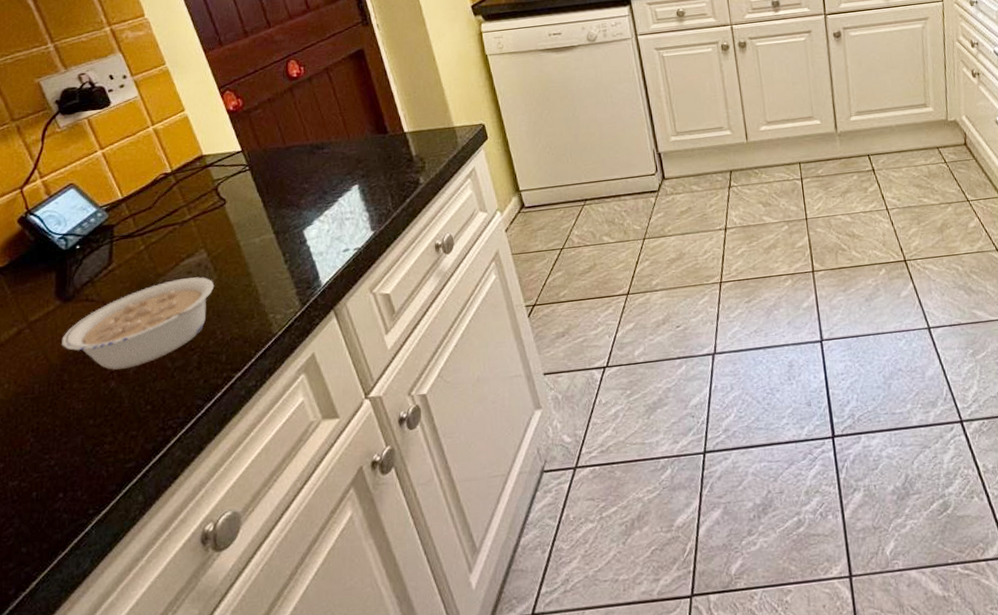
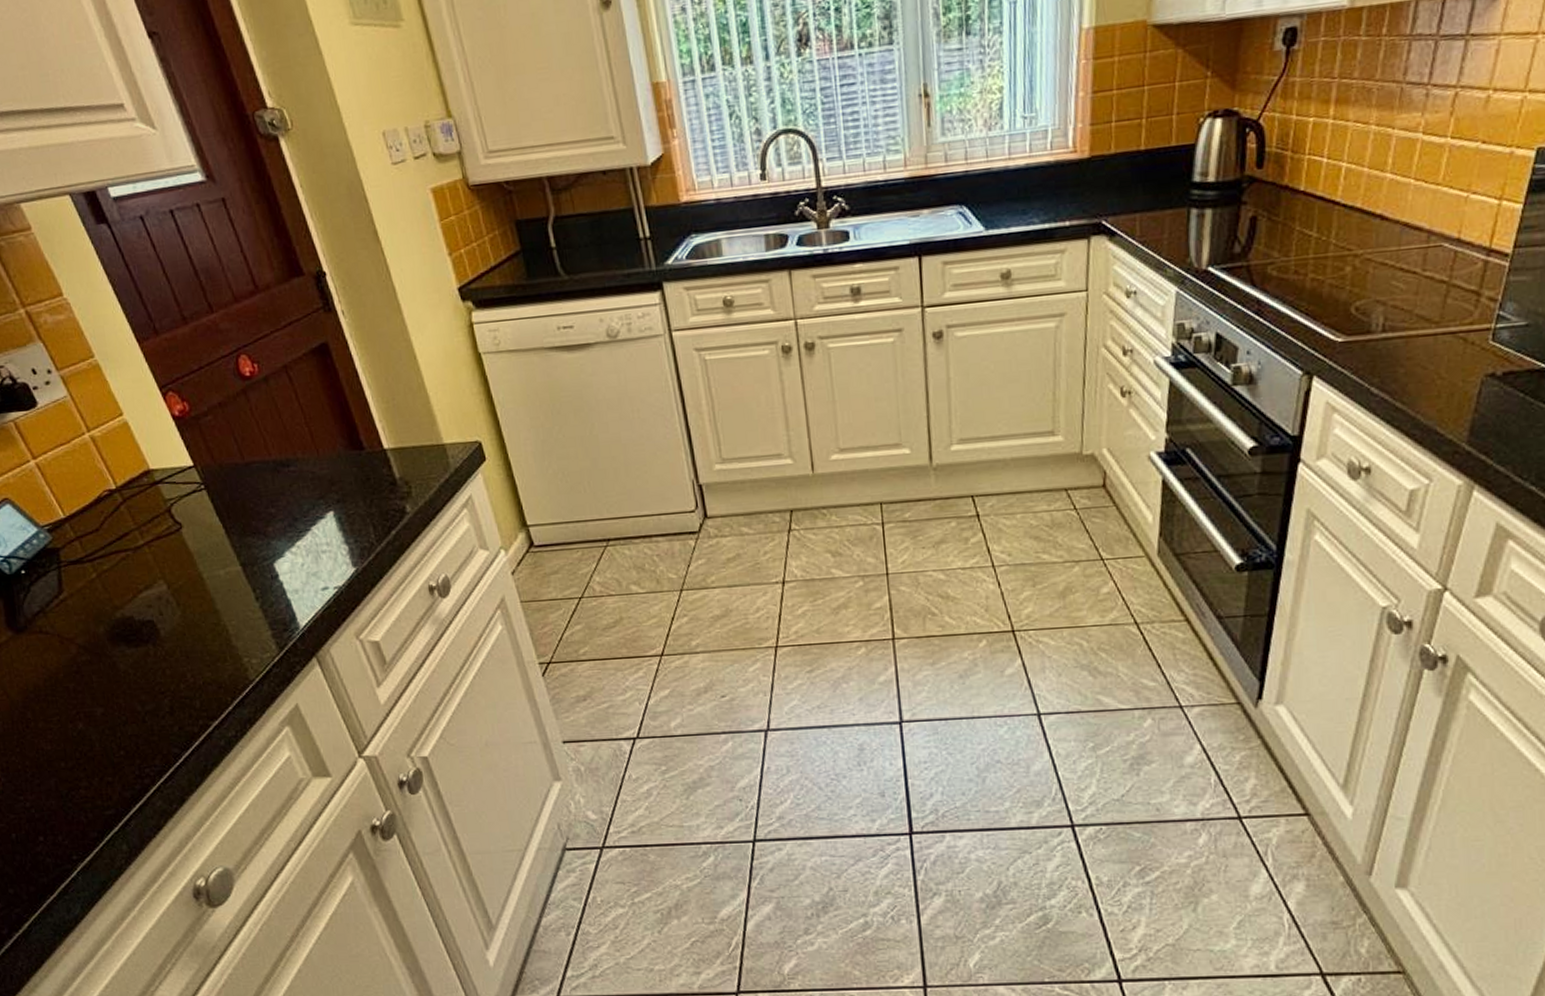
legume: present [62,277,215,370] -> none [19,612,180,710]

